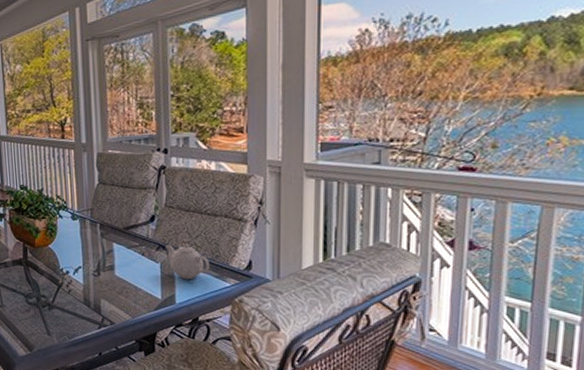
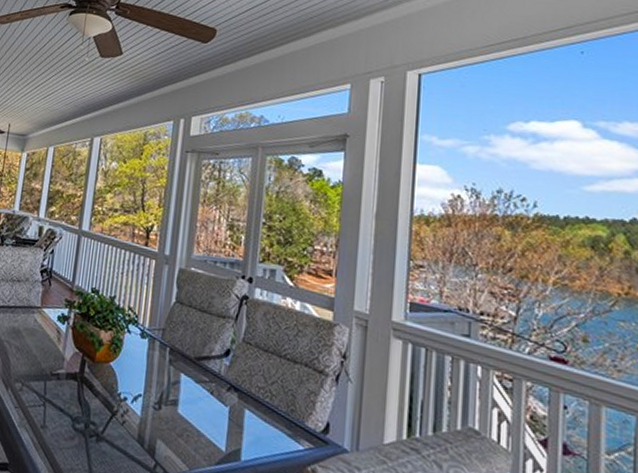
teapot: present [165,243,211,280] -> none [237,387,284,434]

